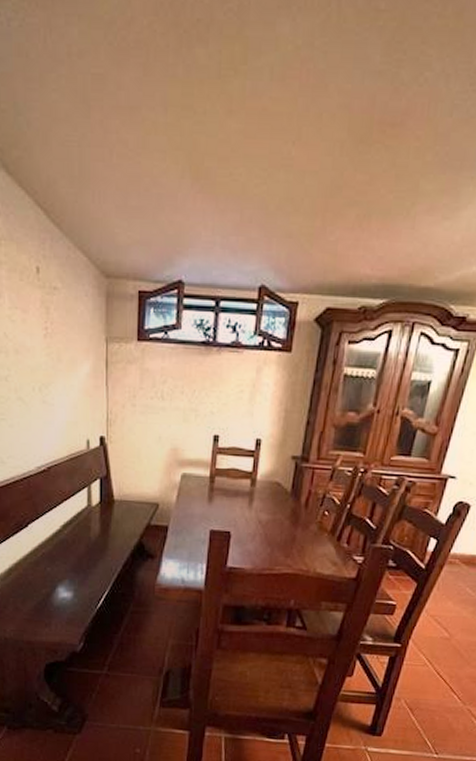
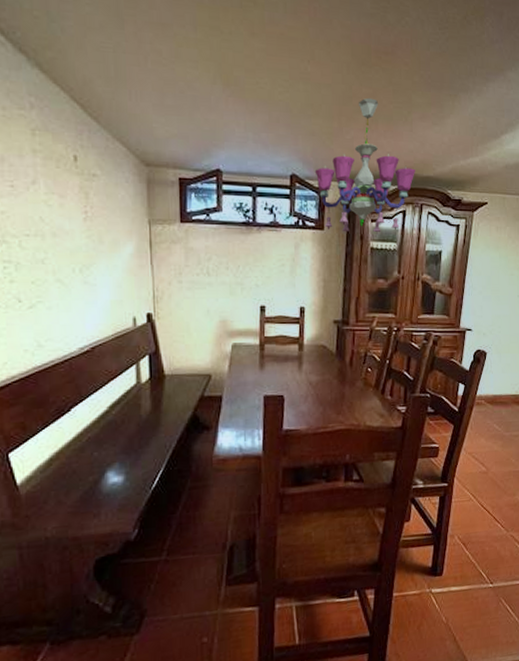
chandelier: none [287,186,411,359] -> present [314,97,415,234]

